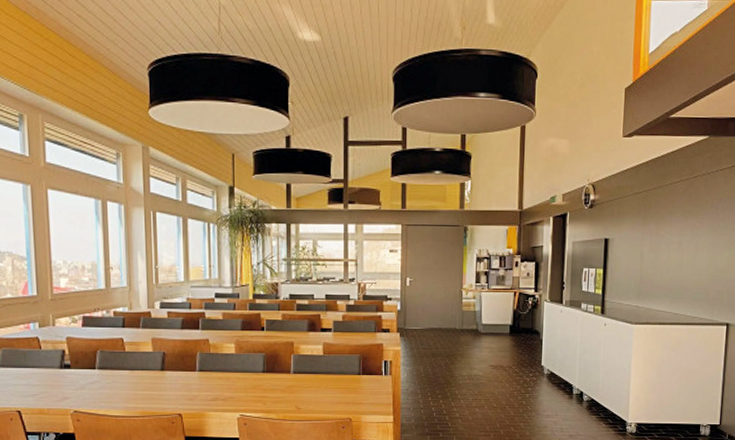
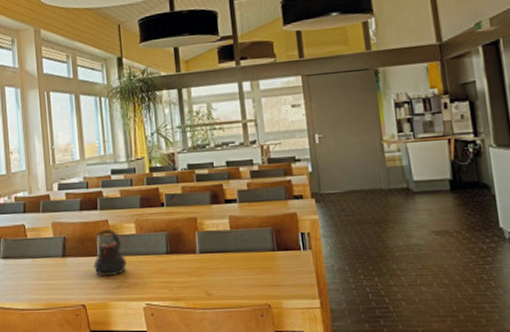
teapot: none [192,348,224,390] -> present [93,229,127,277]

